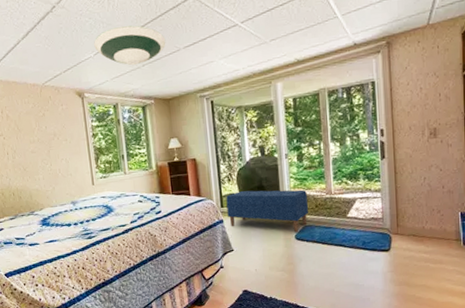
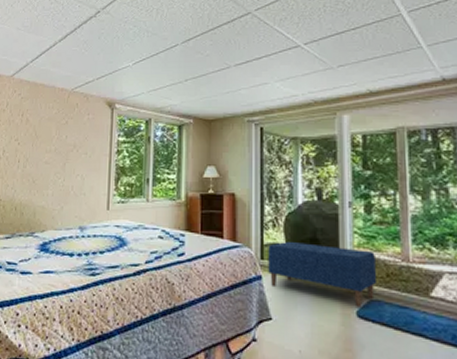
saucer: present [94,25,166,66] -> none [135,36,215,80]

